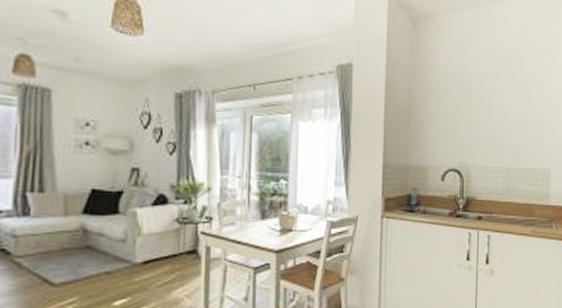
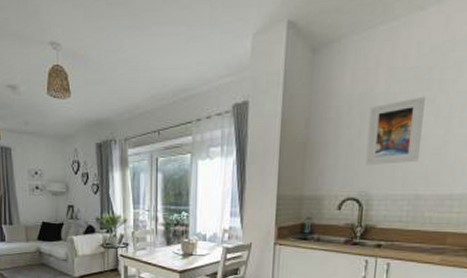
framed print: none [463,76,509,138] -> present [364,96,425,166]

